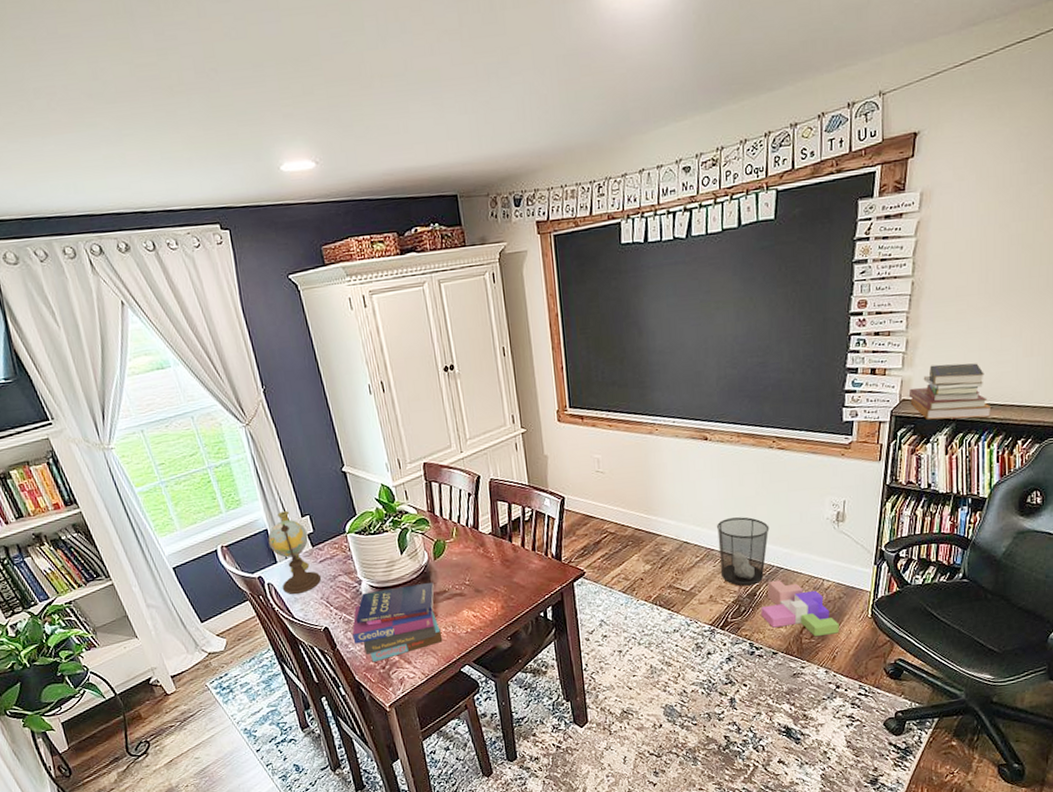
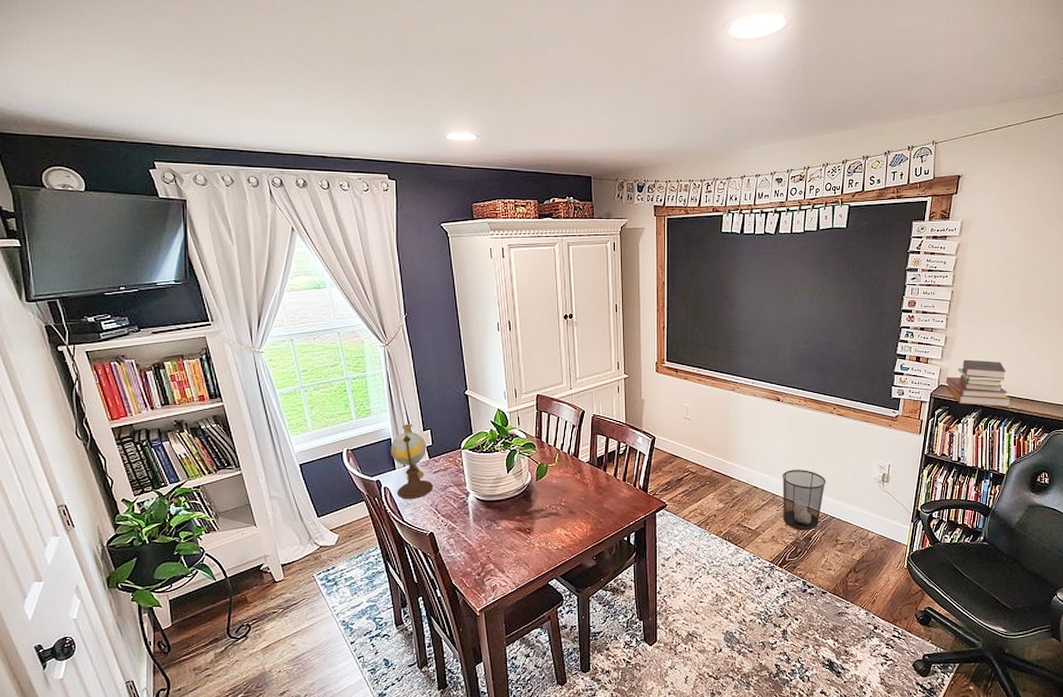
books: present [352,582,443,663] -> none [455,500,536,569]
toy blocks: present [761,580,840,637] -> none [814,527,880,581]

